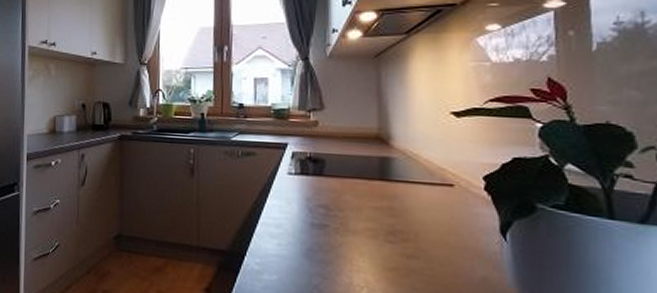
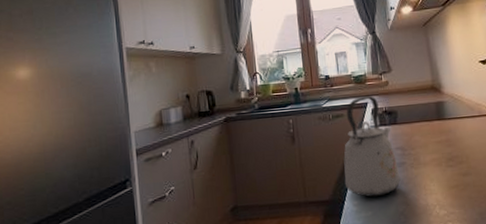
kettle: none [247,135,320,260] -> present [344,96,401,198]

